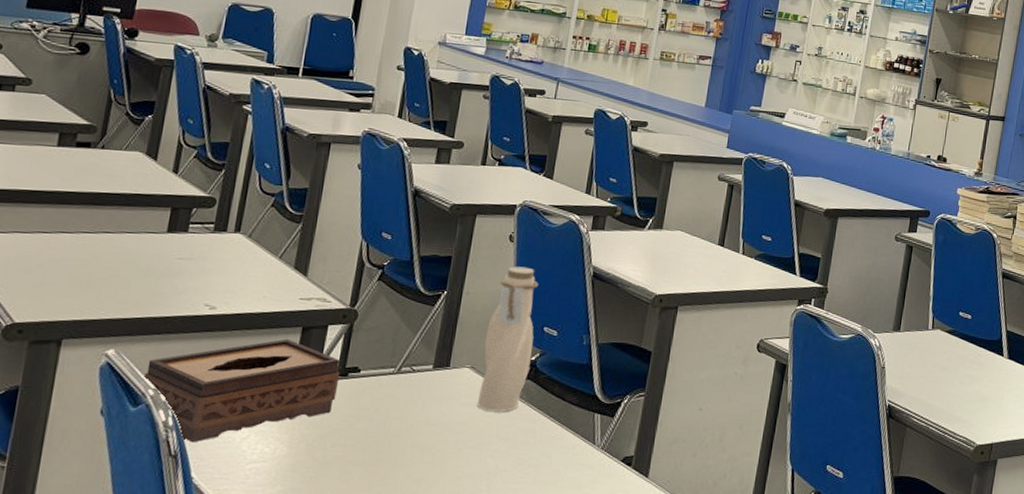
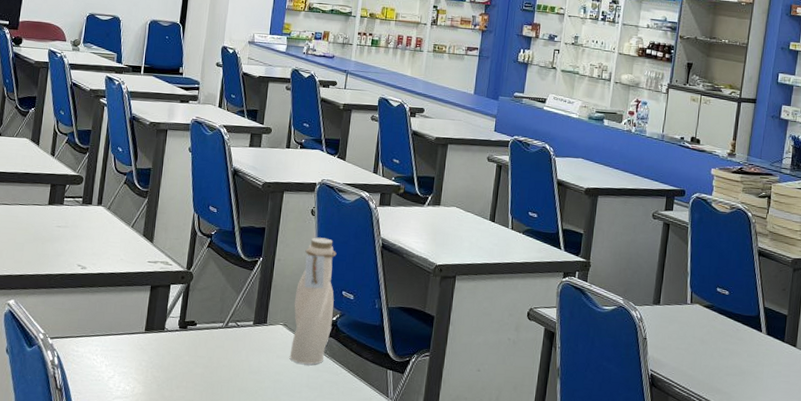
tissue box: present [142,338,341,443] -> none [35,295,181,379]

